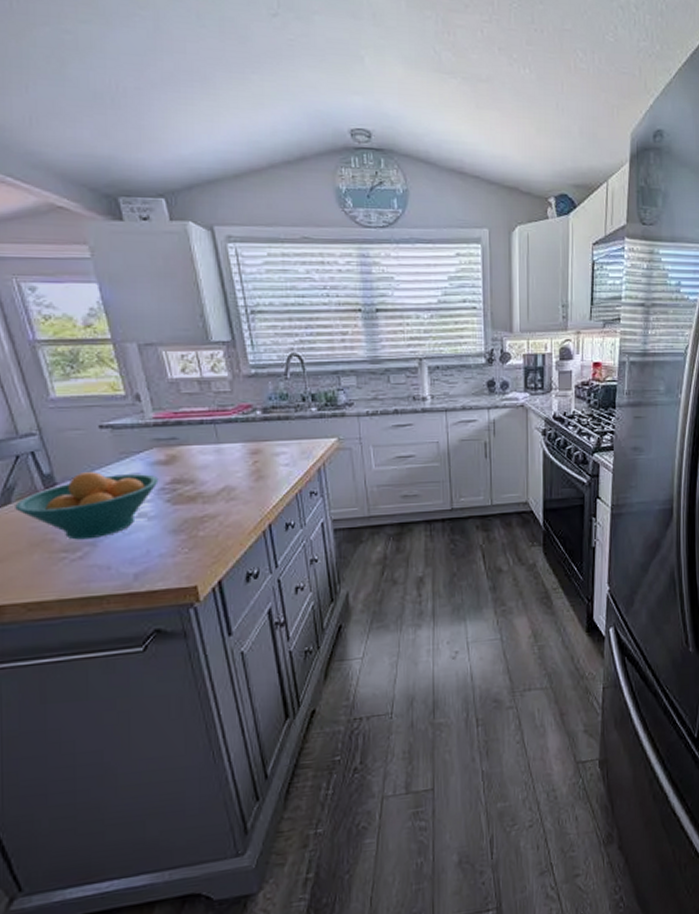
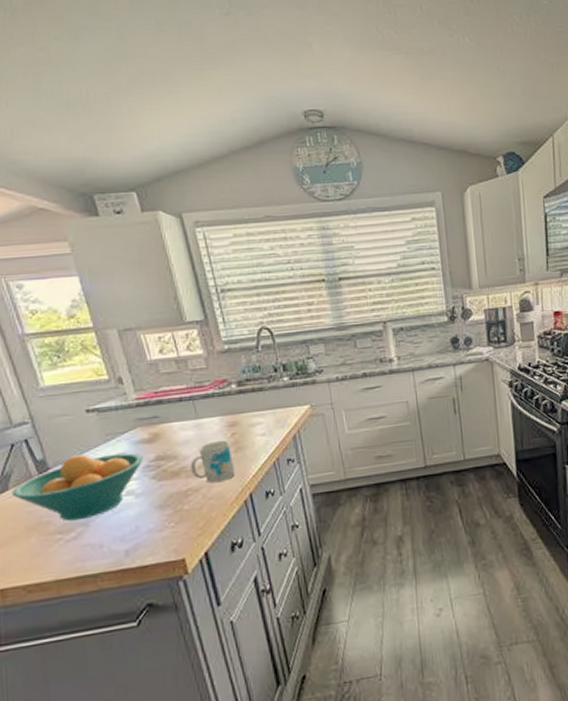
mug: none [208,467,255,511] -> present [190,440,236,483]

